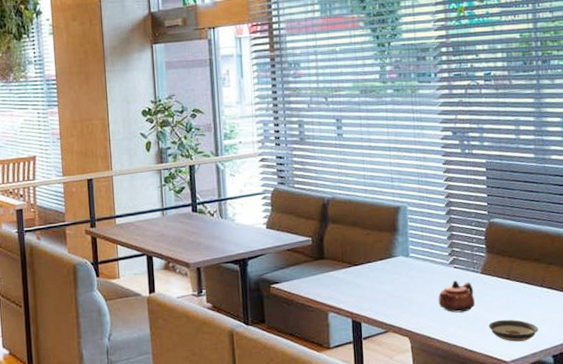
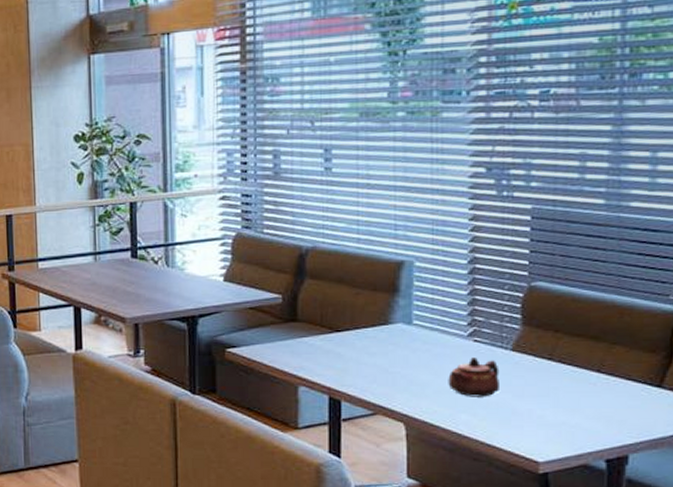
saucer: present [488,319,539,342] -> none [516,410,589,439]

